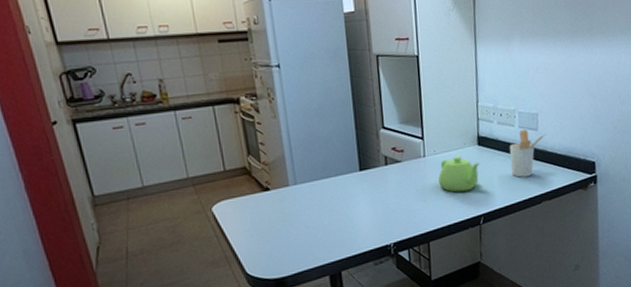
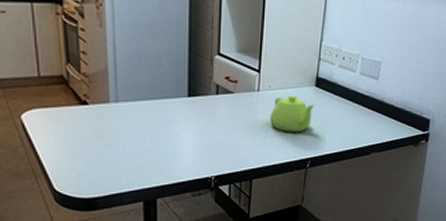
utensil holder: present [510,130,547,178] -> none [345,77,387,126]

